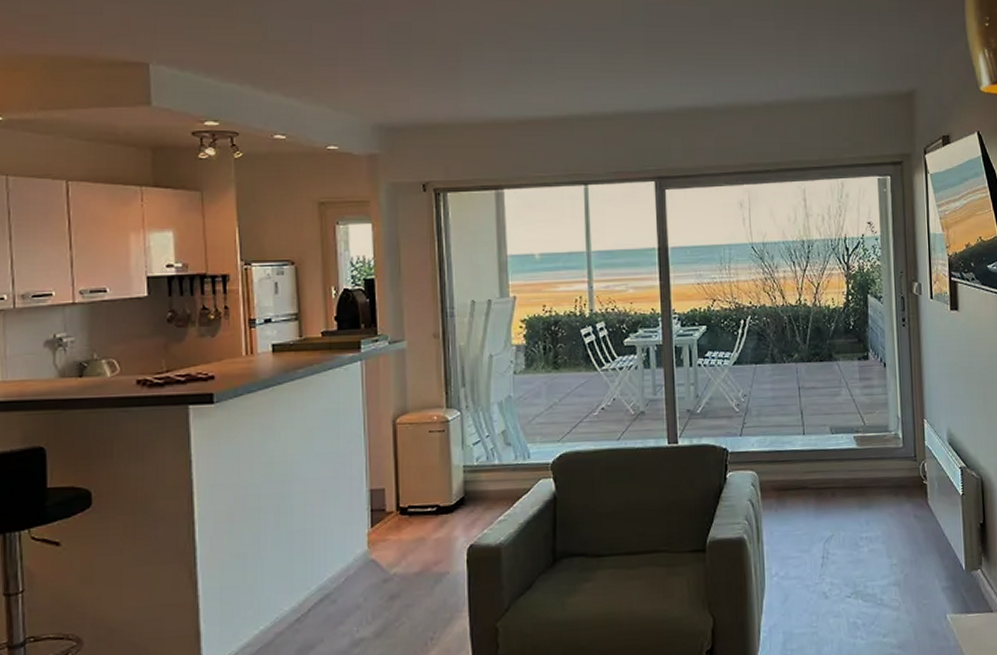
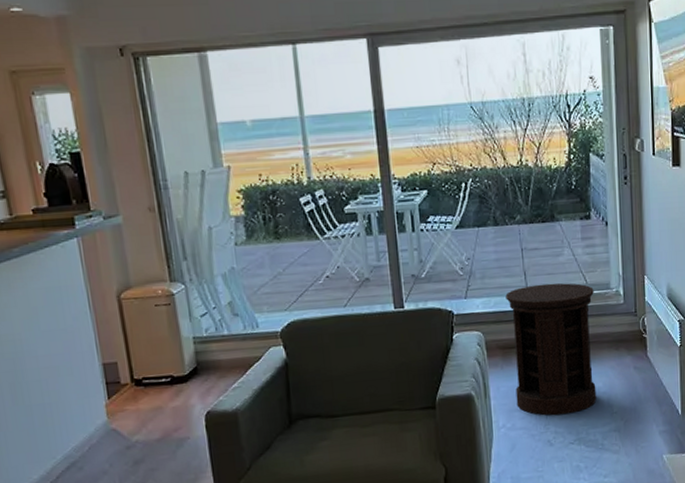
side table: none [781,423,875,565] -> present [505,283,597,415]

